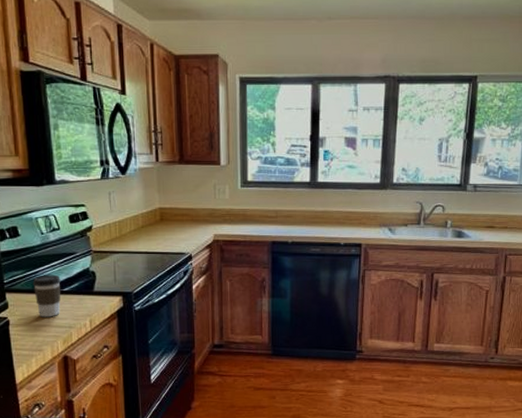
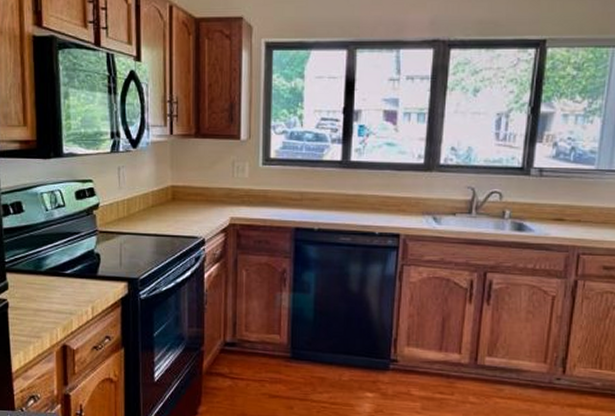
coffee cup: present [32,274,61,318] -> none [34,255,63,302]

